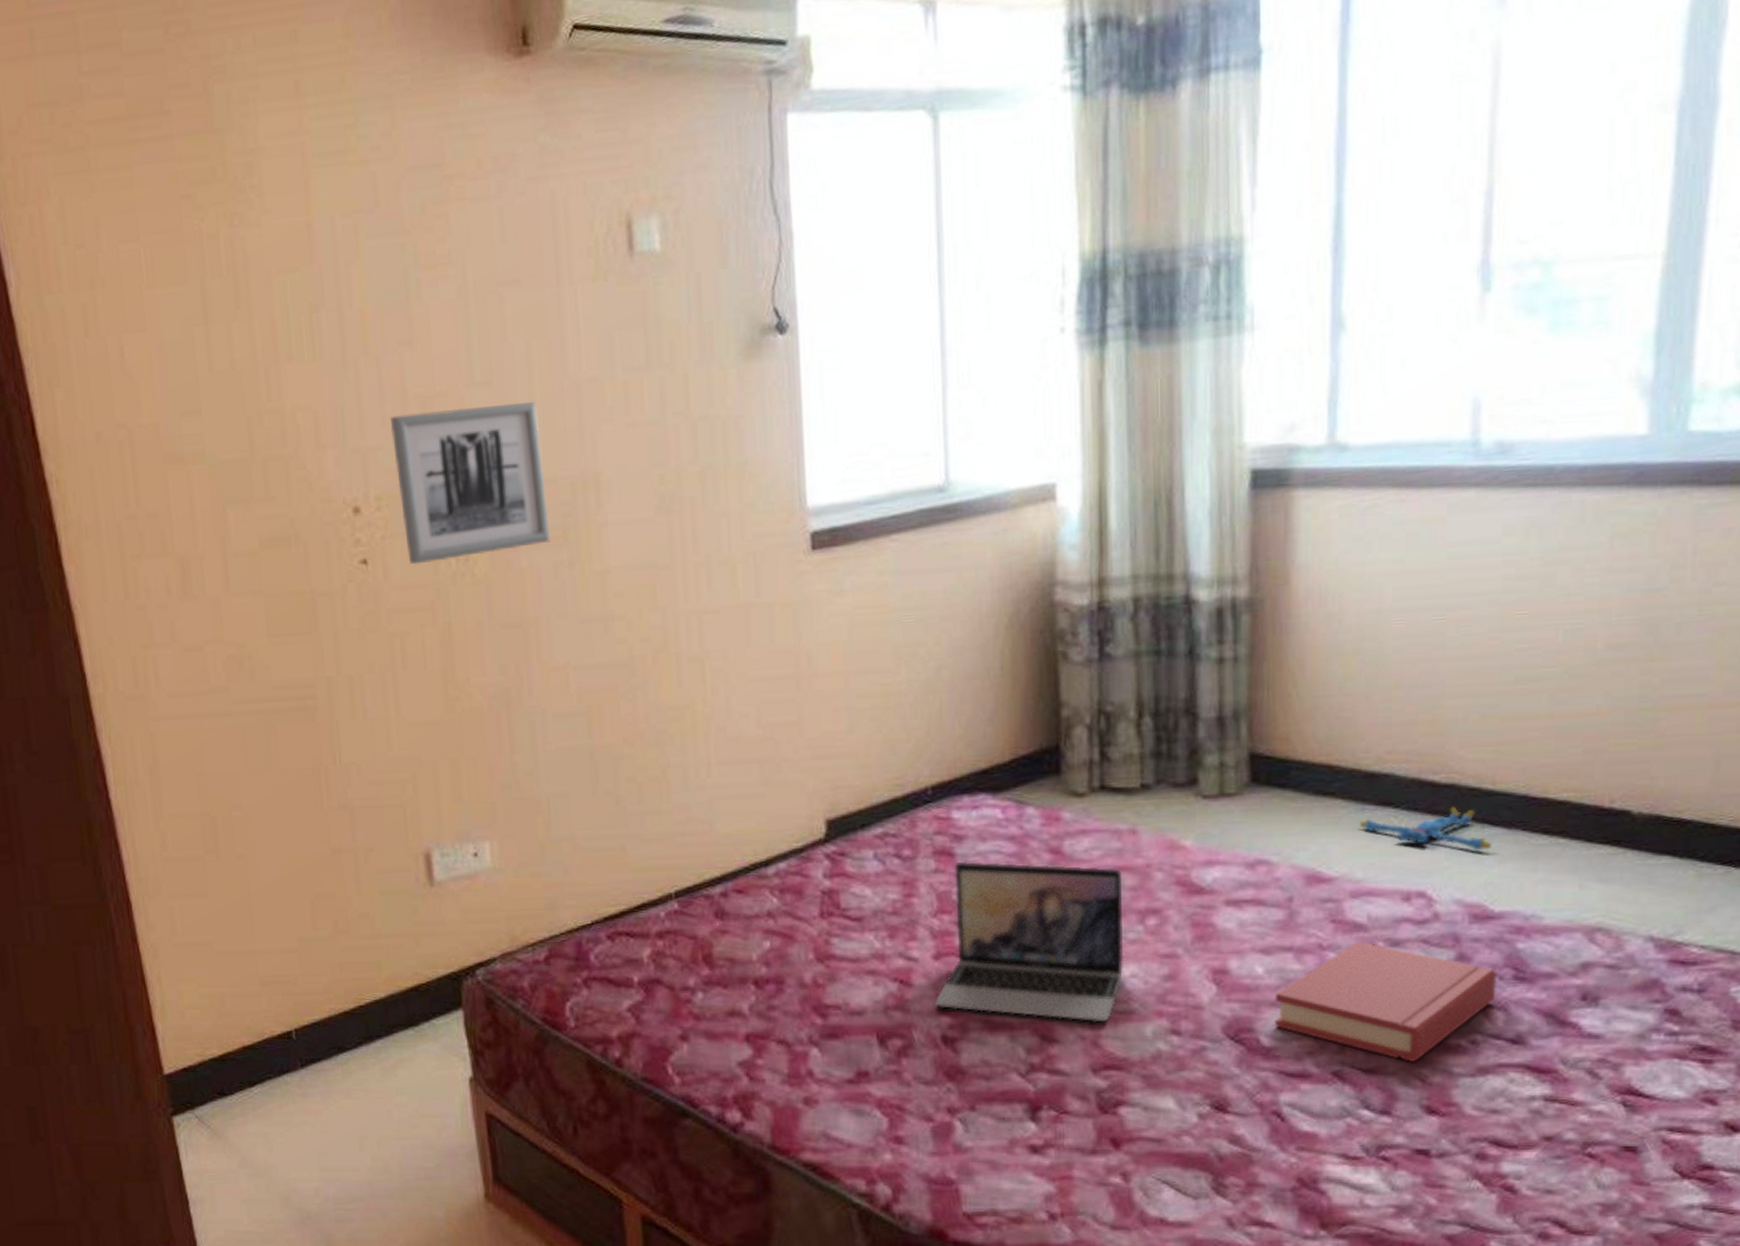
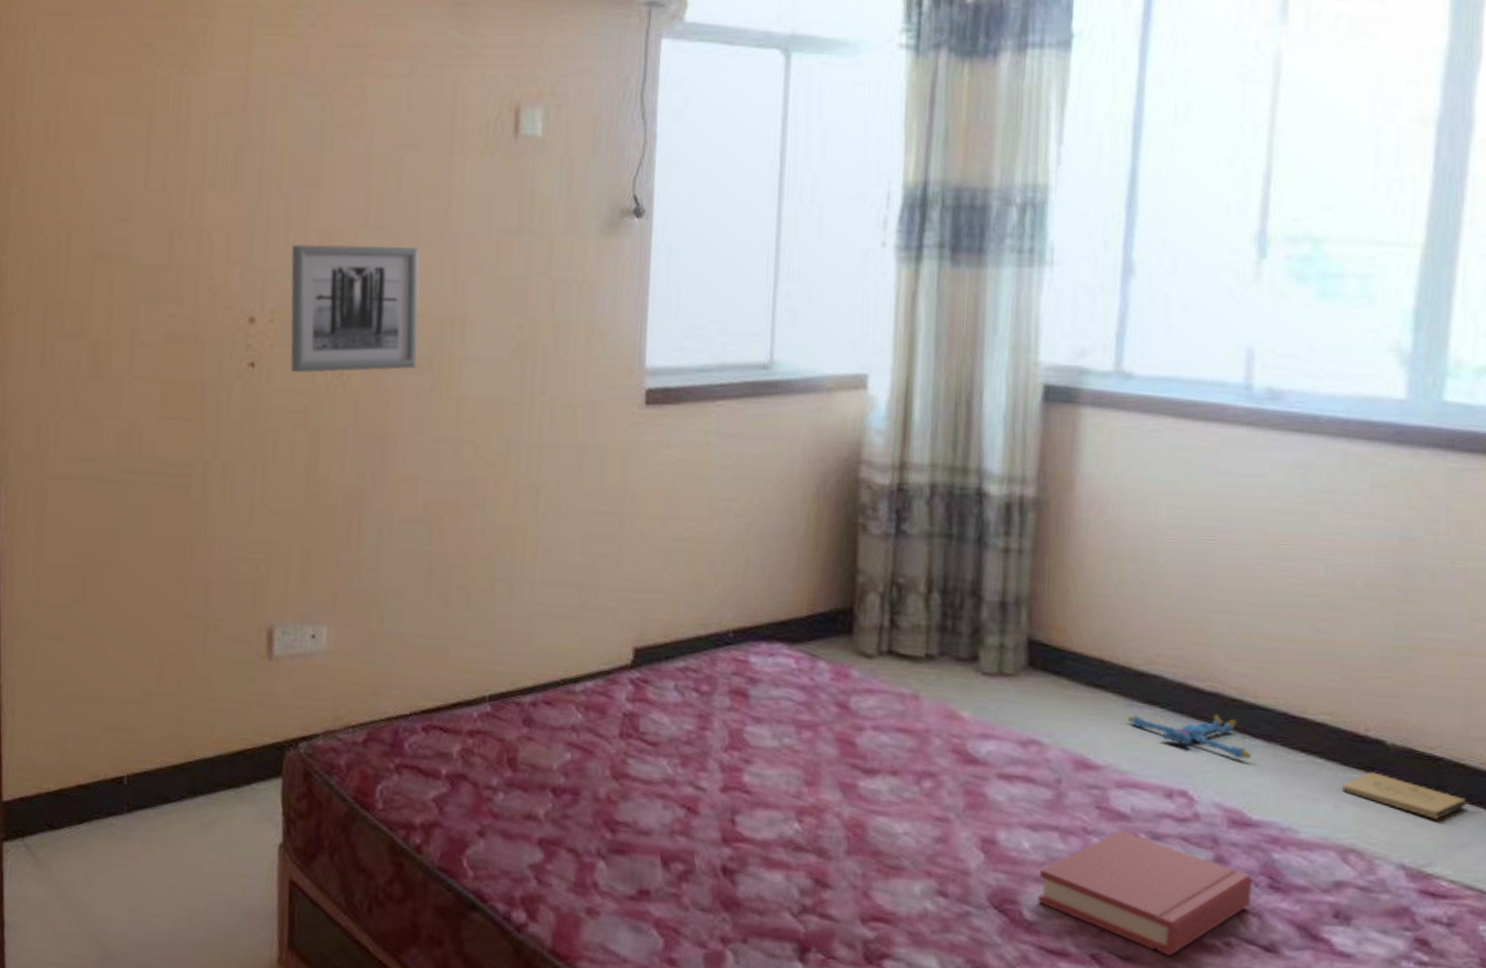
laptop: present [934,861,1125,1023] -> none [717,703,903,875]
box: none [1588,845,1716,885] -> present [1342,771,1466,819]

